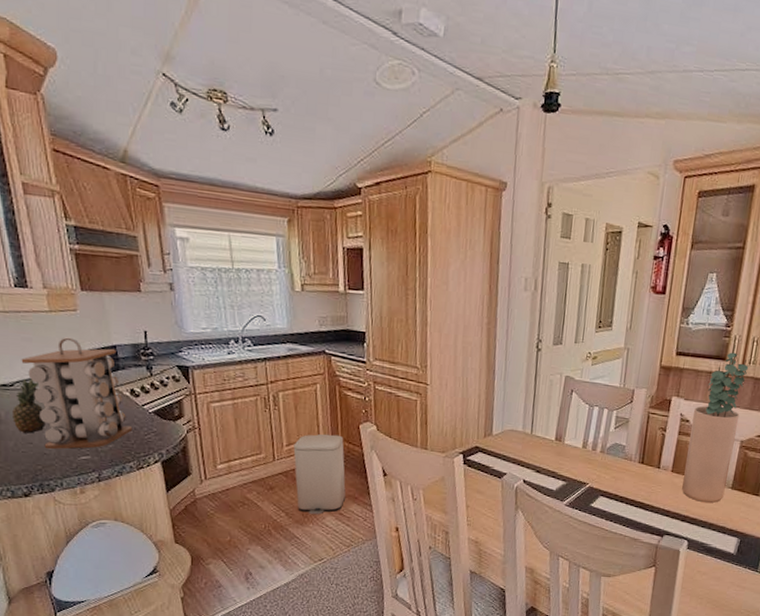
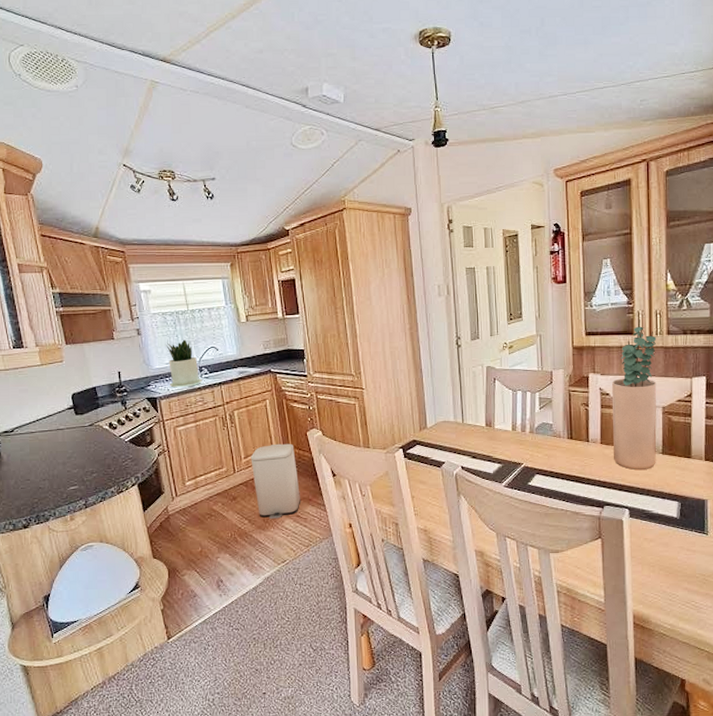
fruit: present [13,378,46,434] -> none [13,424,40,472]
spice rack: present [21,337,133,450] -> none [19,385,112,484]
planter: none [204,302,245,359] -> present [166,339,203,388]

